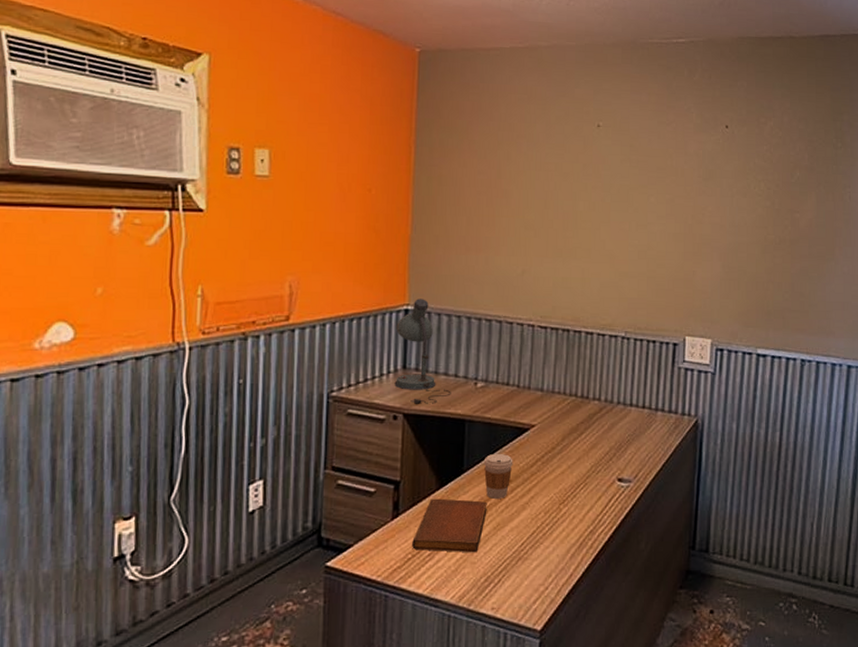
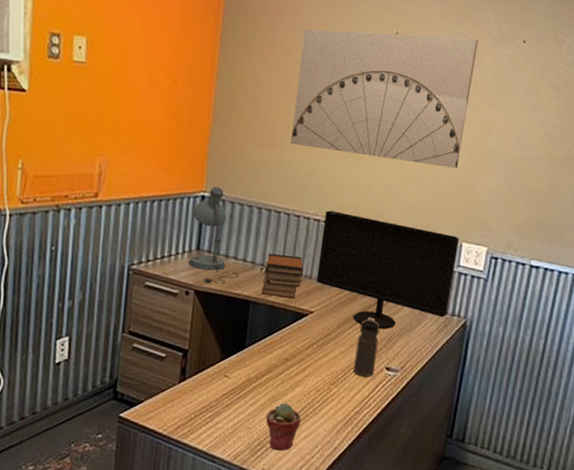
notebook: present [412,498,487,553] -> none [195,368,265,420]
book stack: none [477,365,521,413] -> present [261,253,304,299]
coffee cup: present [483,453,513,499] -> none [264,333,291,374]
potted succulent: none [491,530,530,586] -> present [265,403,301,451]
wall art: none [497,126,681,259] -> present [291,29,478,168]
computer monitor: none [536,314,682,437] -> present [316,210,460,329]
water bottle: none [583,426,607,491] -> present [353,318,380,376]

